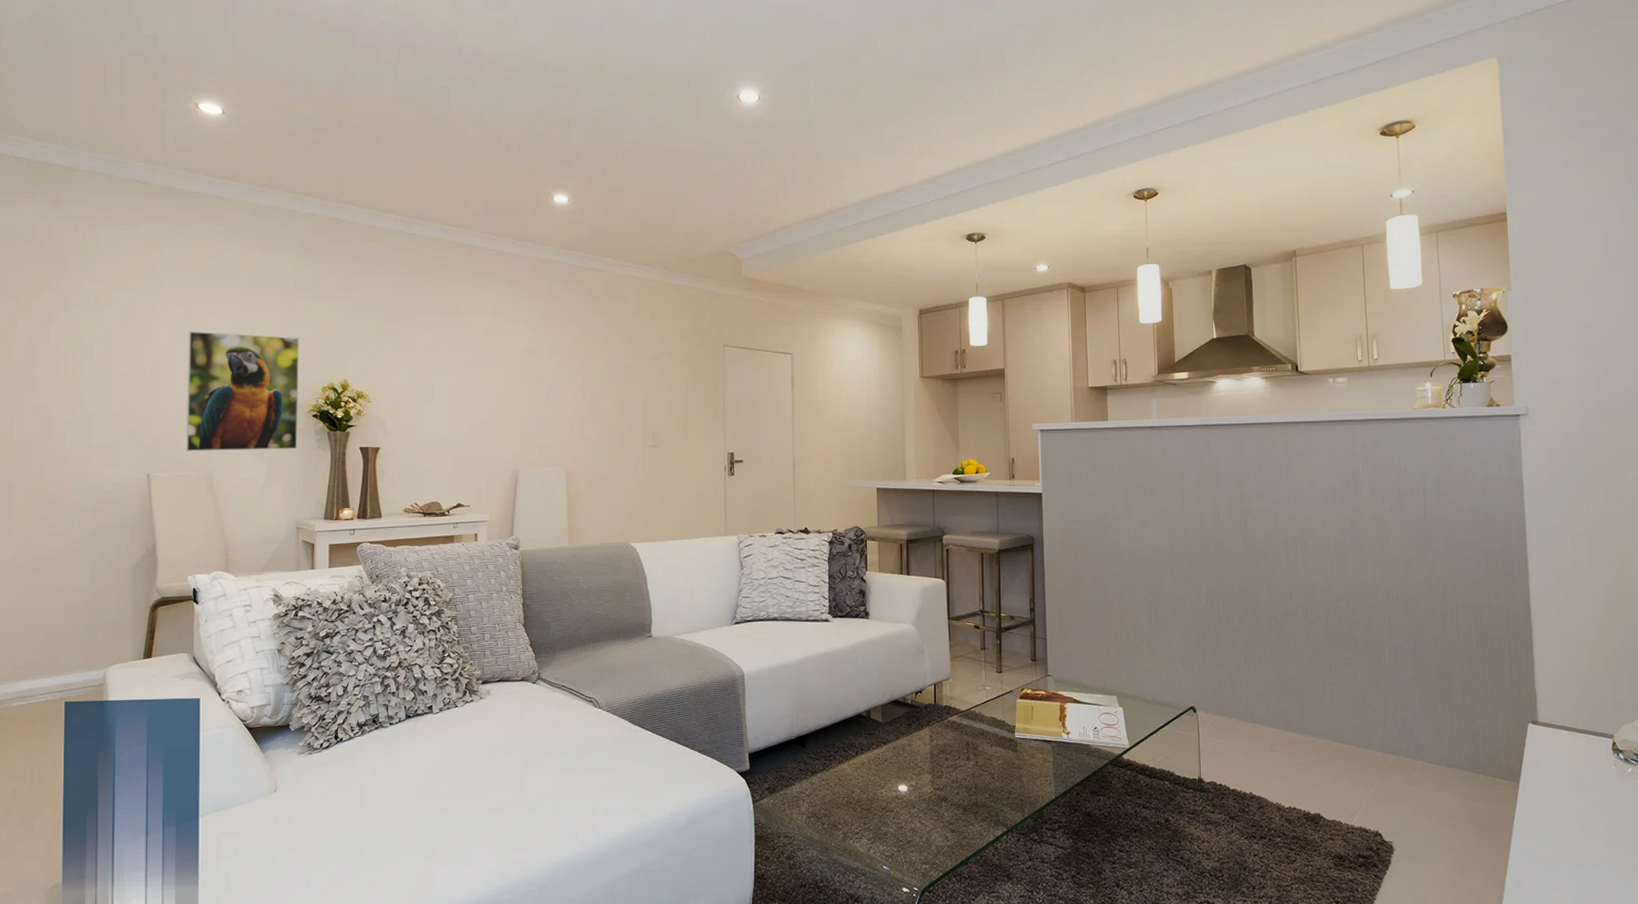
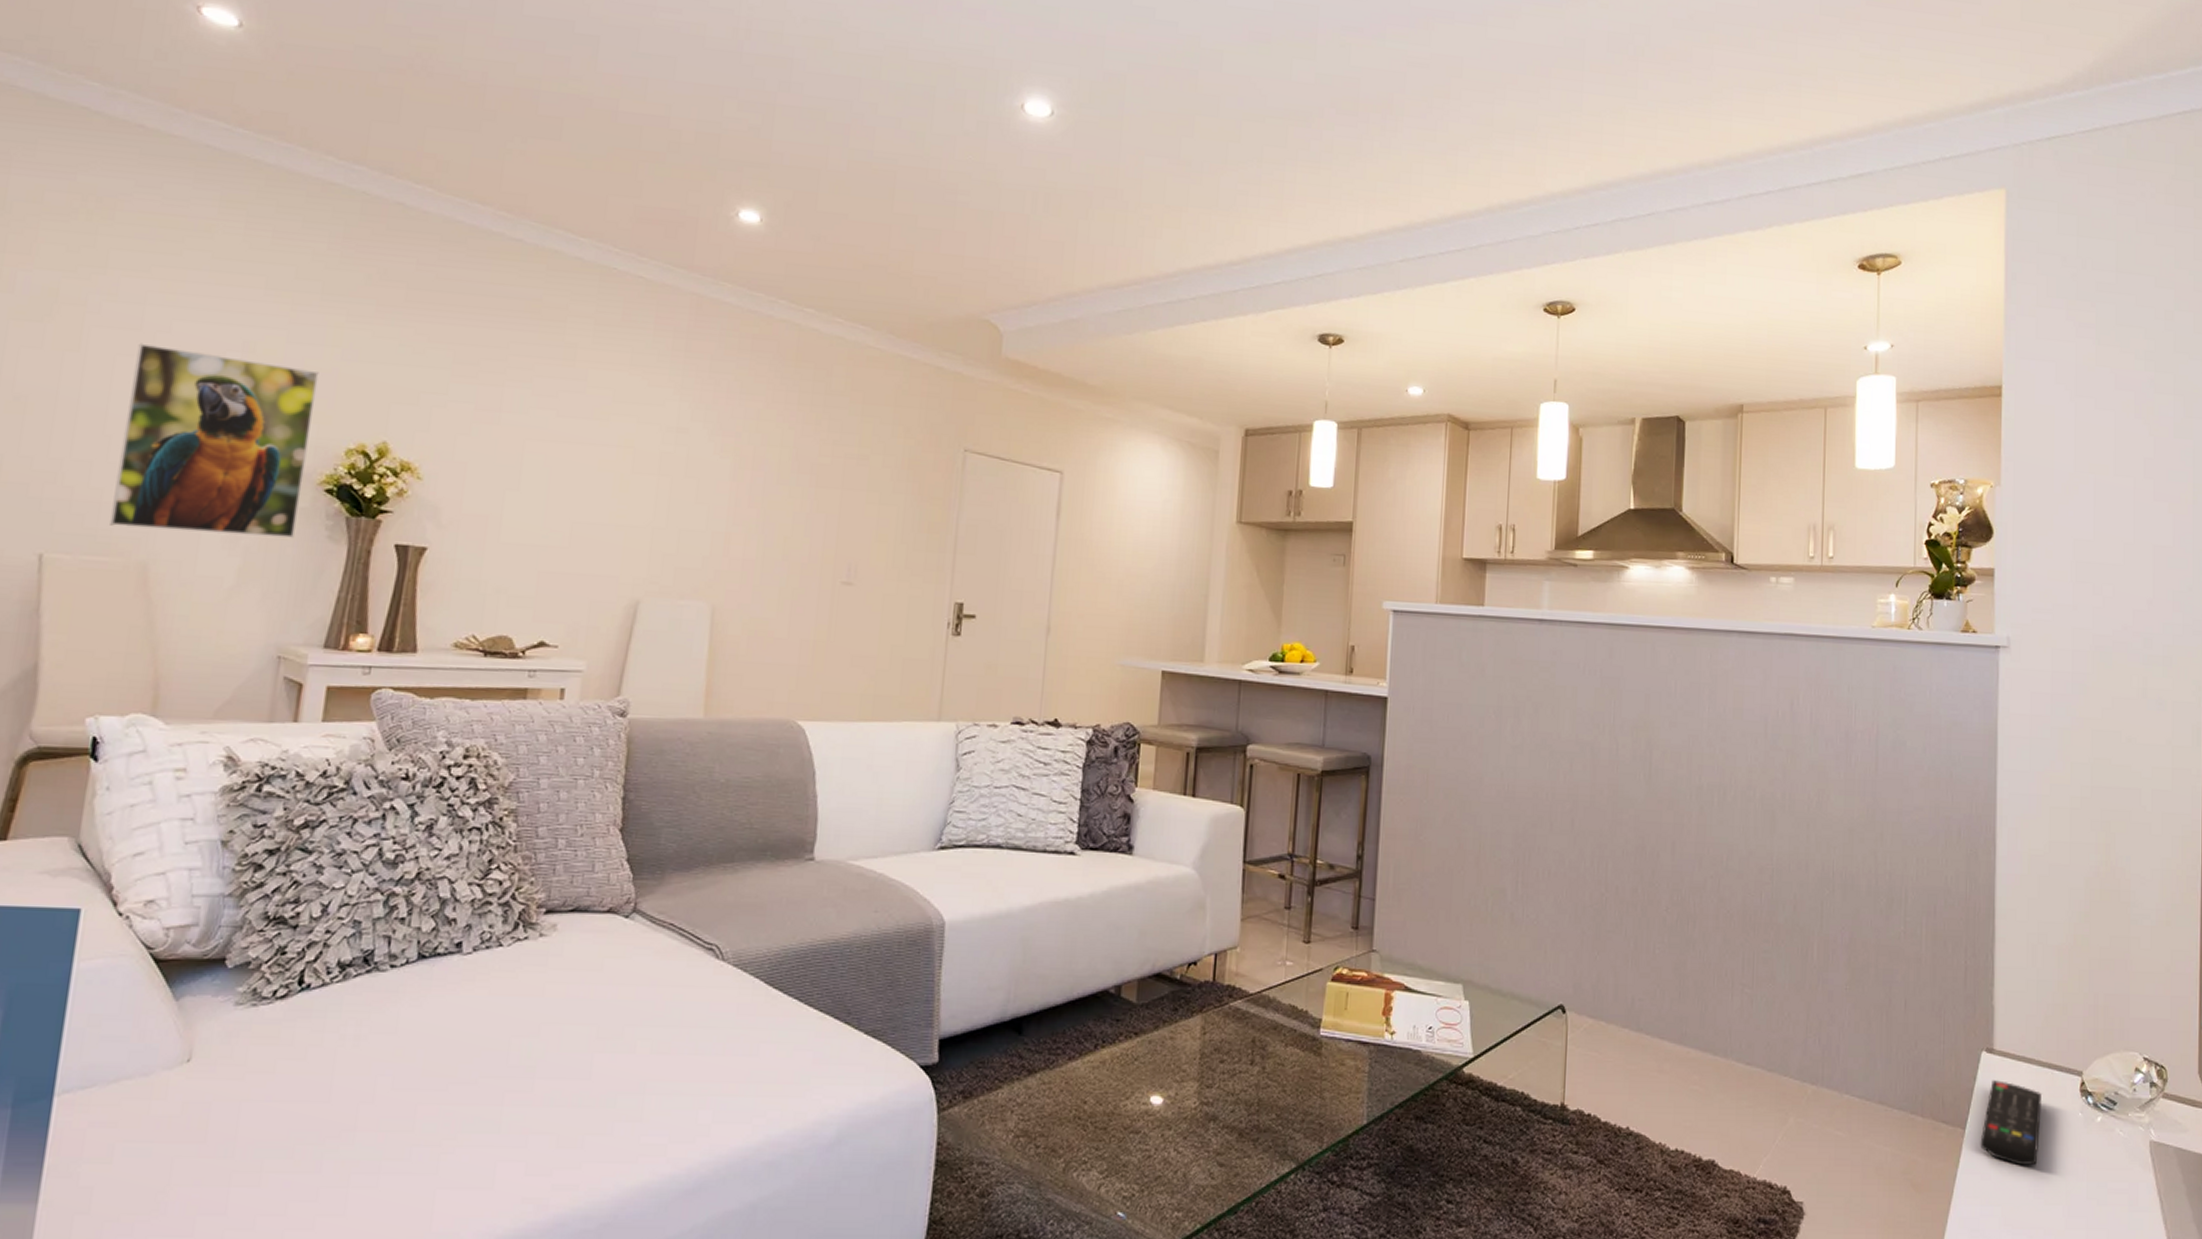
remote control: none [1532,745,1581,808] -> present [1980,1080,2042,1166]

